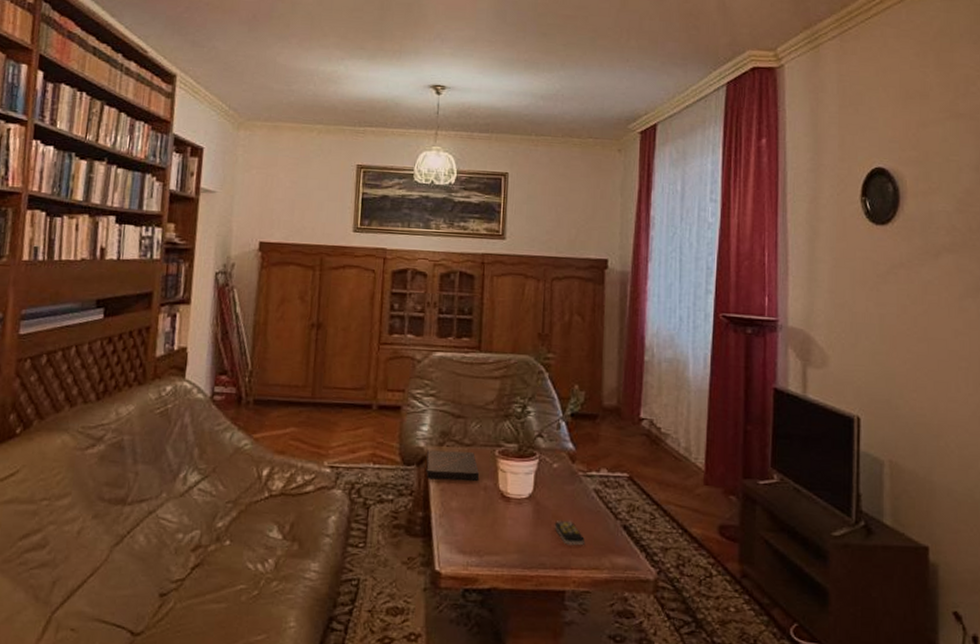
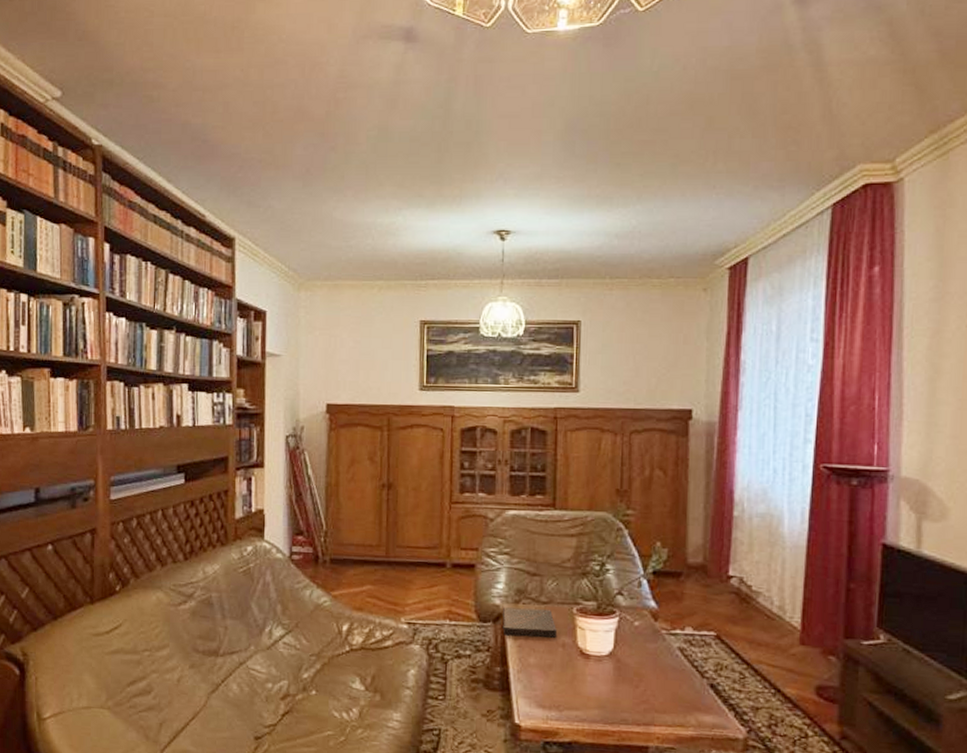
remote control: present [554,519,584,546] -> none [636,677,668,703]

